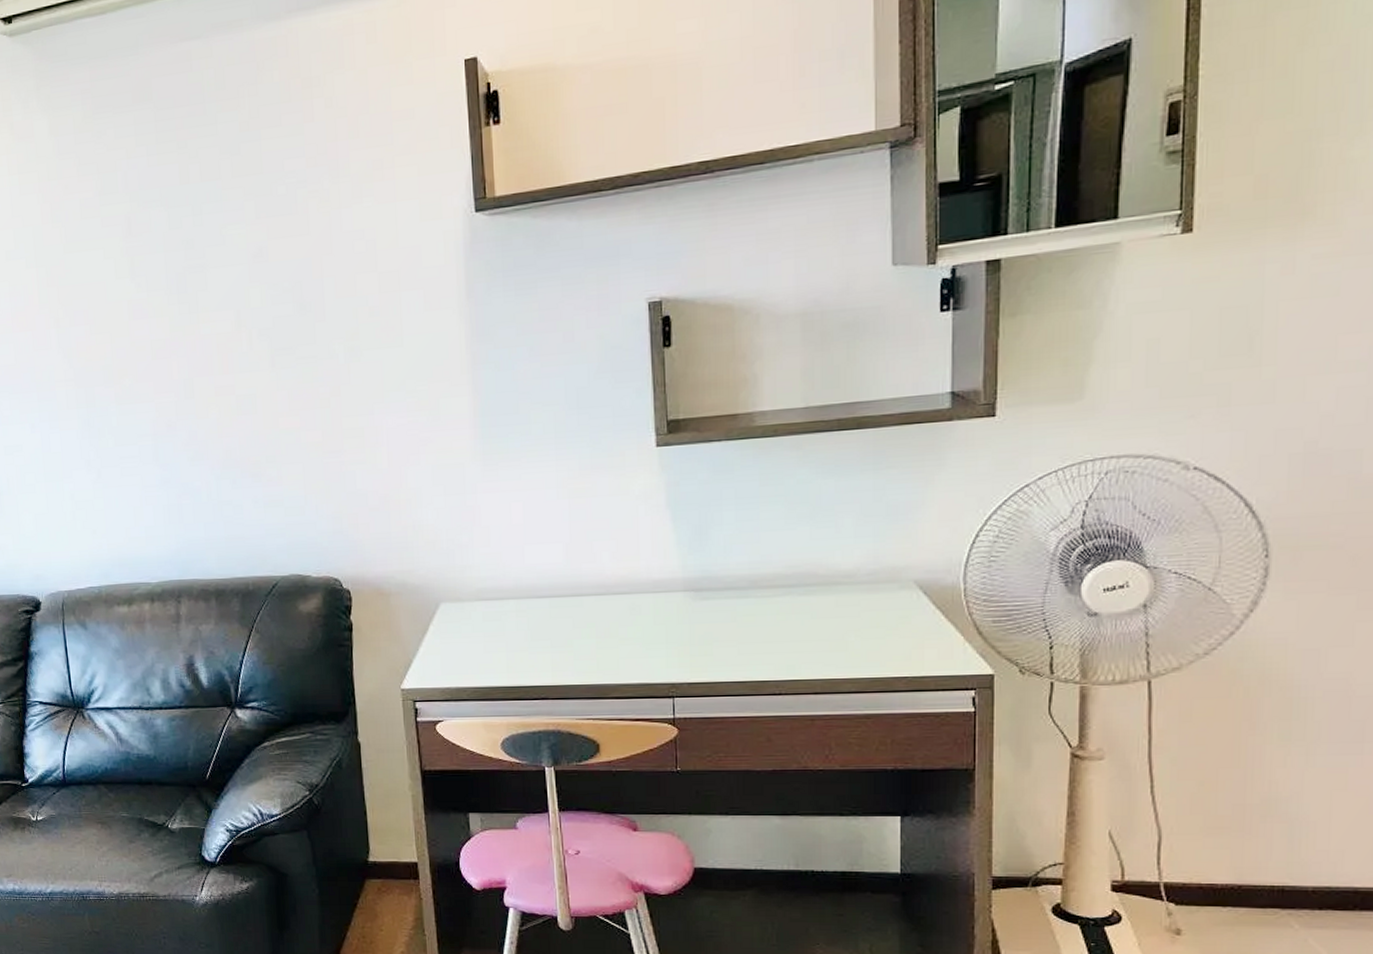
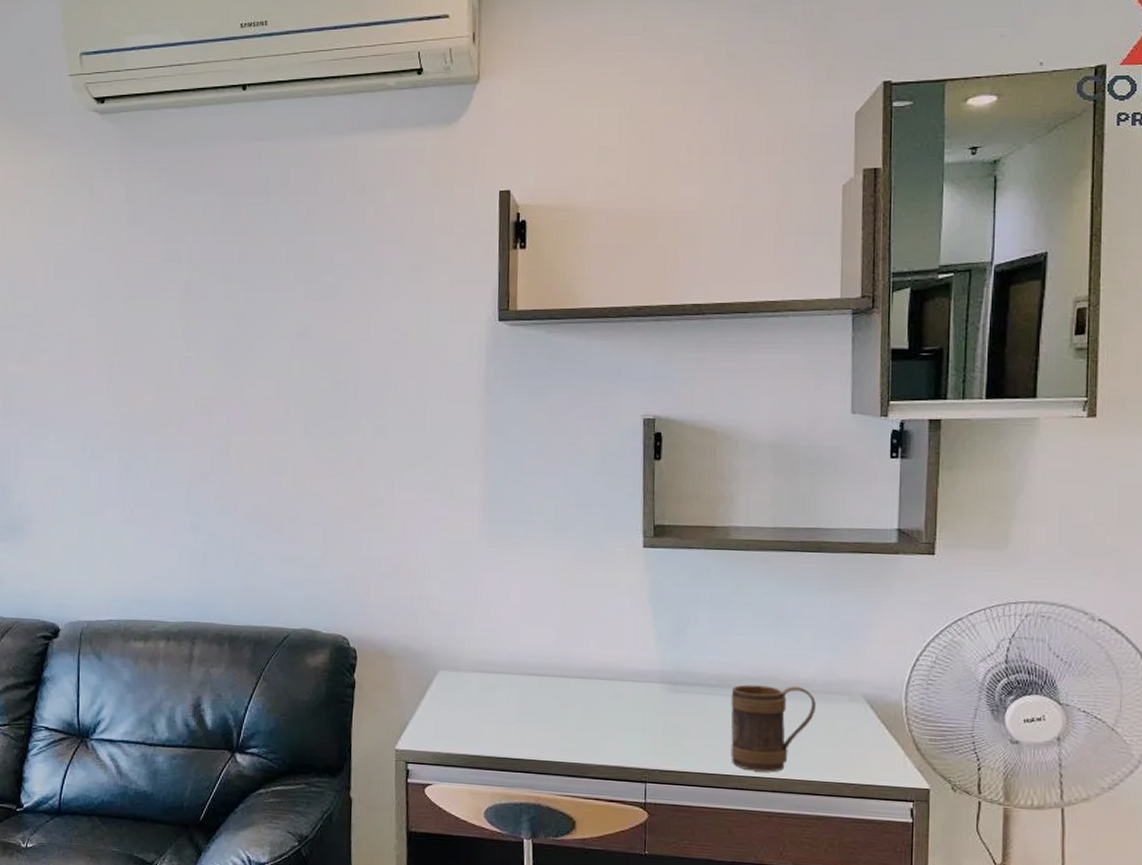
mug: none [764,579,860,674] -> present [731,684,816,773]

